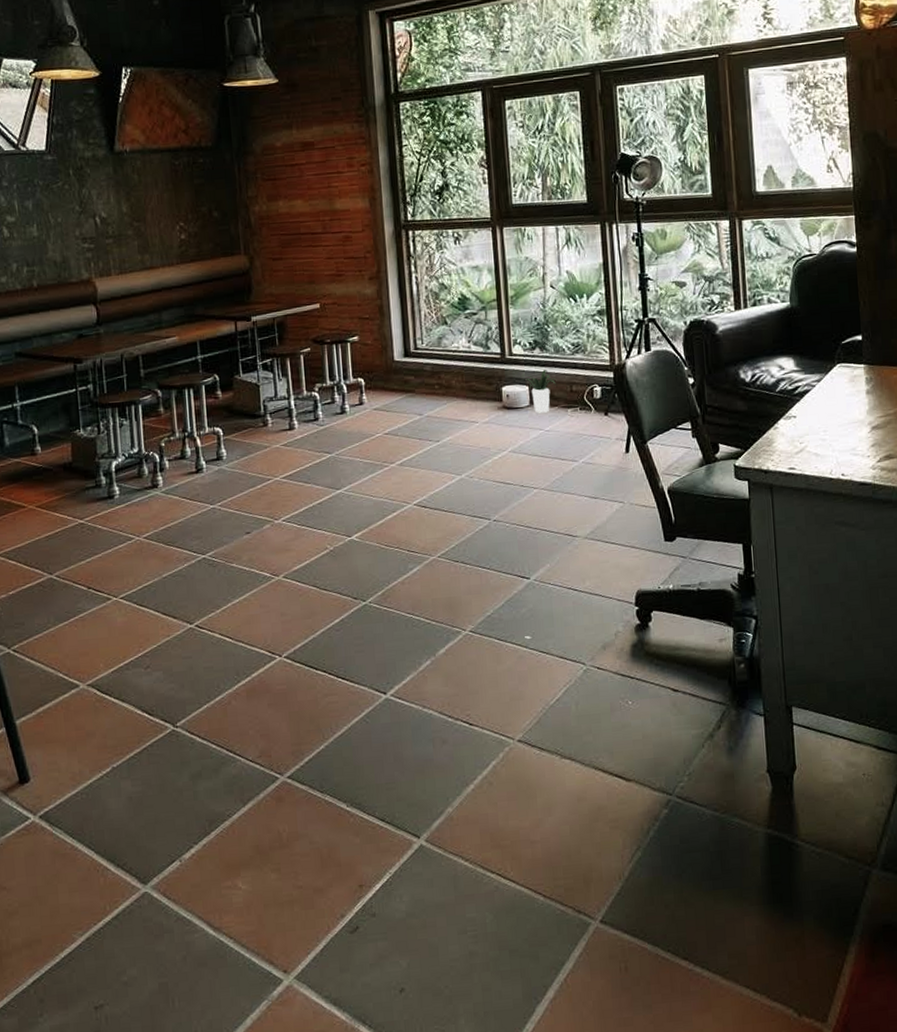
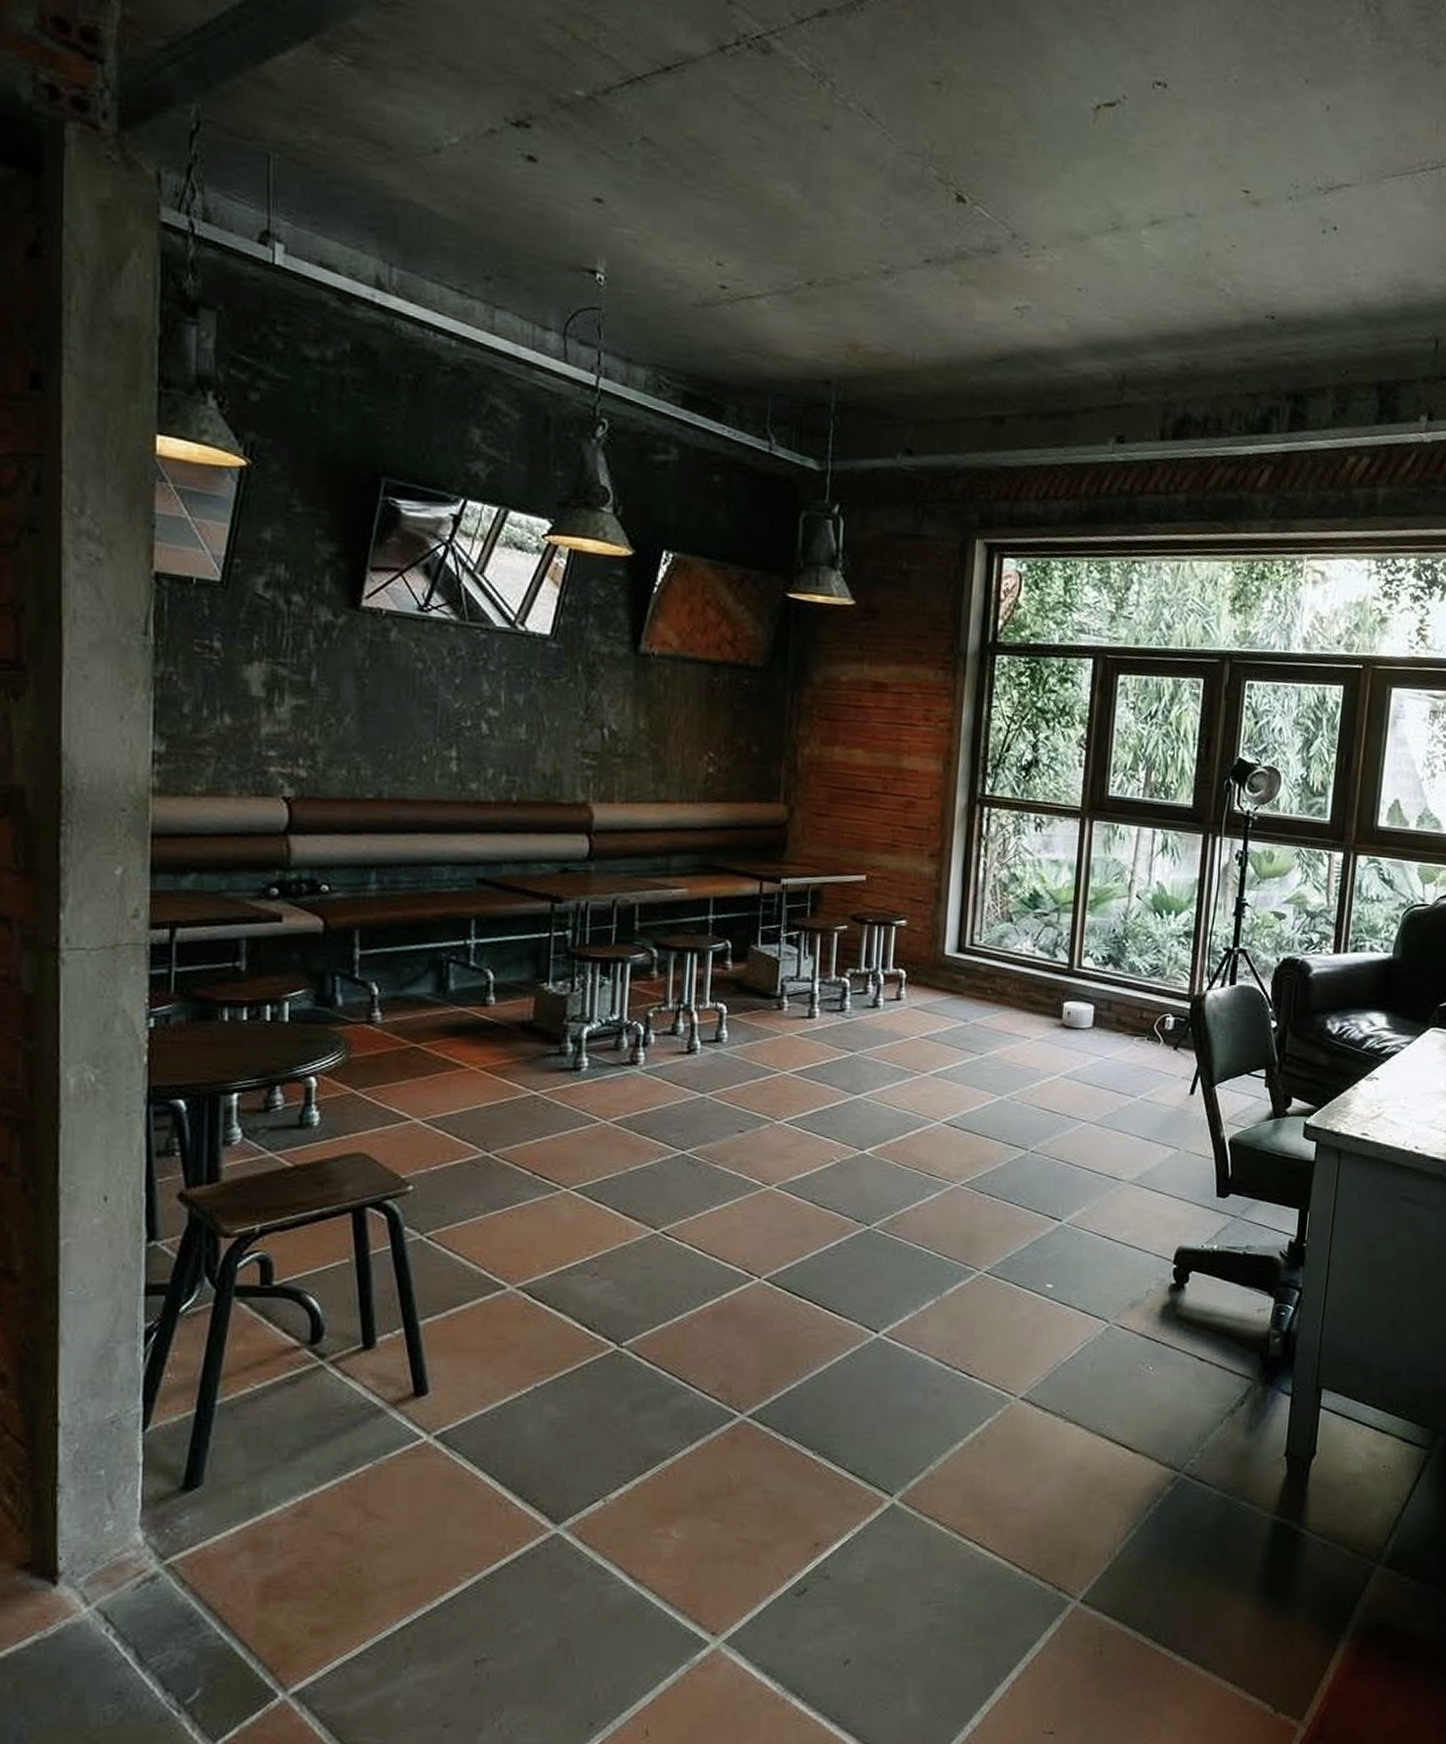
potted plant: present [519,370,557,413] -> none [1084,990,1127,1038]

